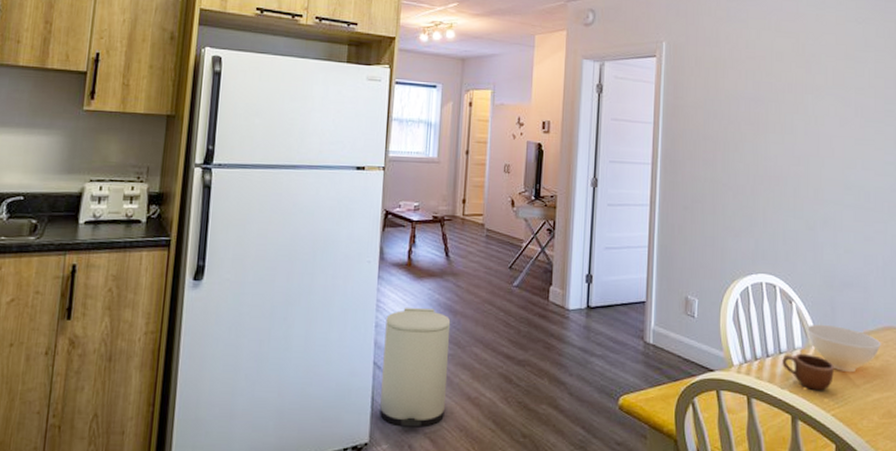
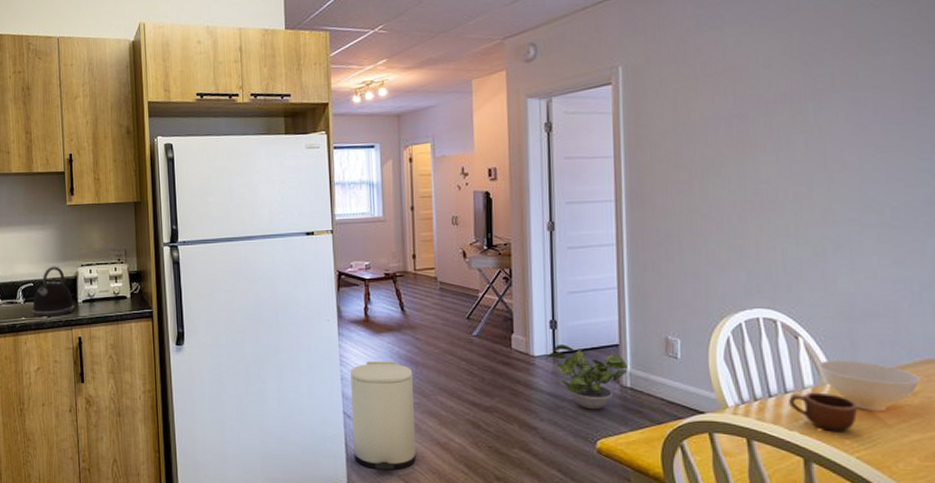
kettle: none [16,178,74,239] -> present [32,266,75,318]
potted plant: none [579,299,652,366] -> present [545,345,628,410]

